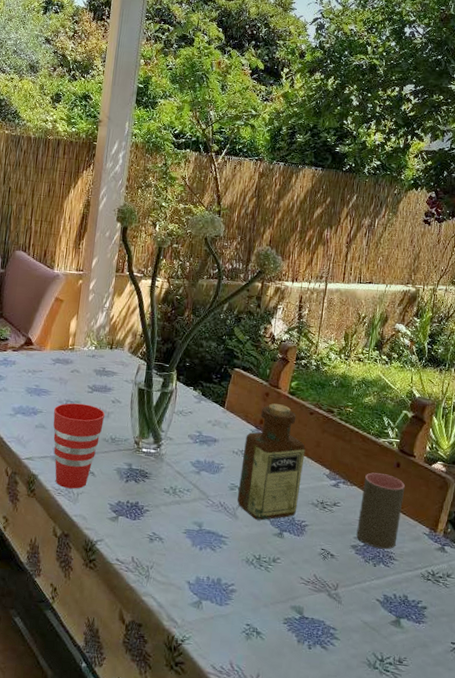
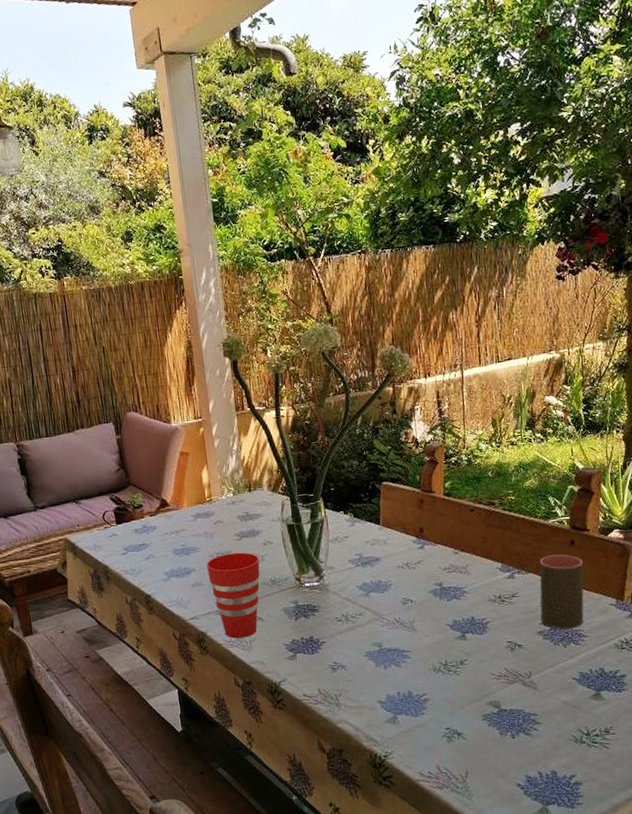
bottle: present [237,403,306,521] -> none [408,508,475,628]

